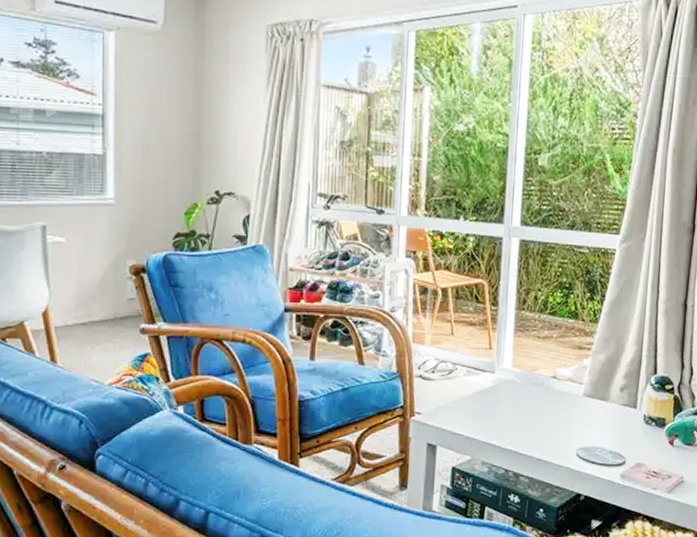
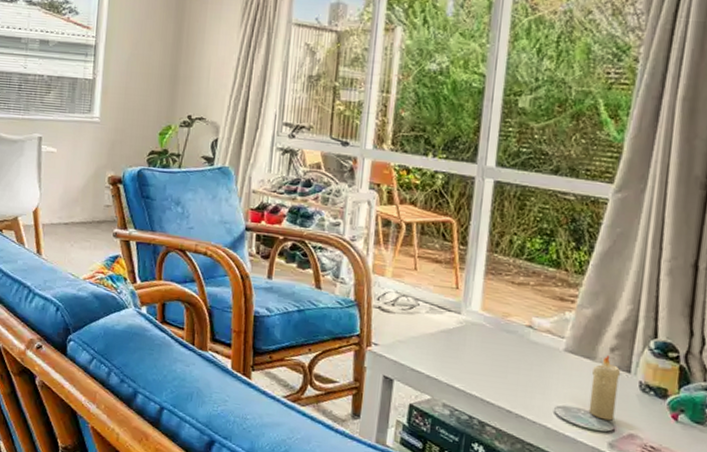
candle: none [604,395,629,454] -> present [588,355,621,421]

